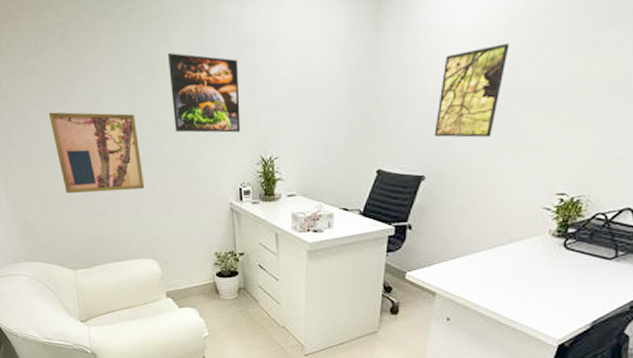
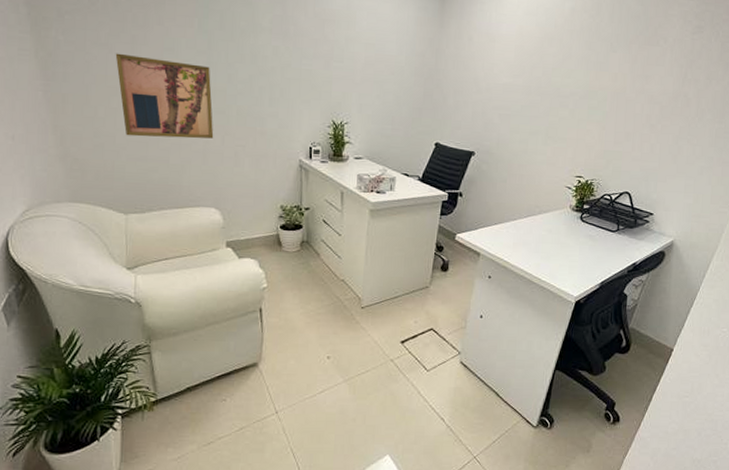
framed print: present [167,53,241,133] -> none [249,16,317,96]
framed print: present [434,43,510,138] -> none [484,52,543,125]

